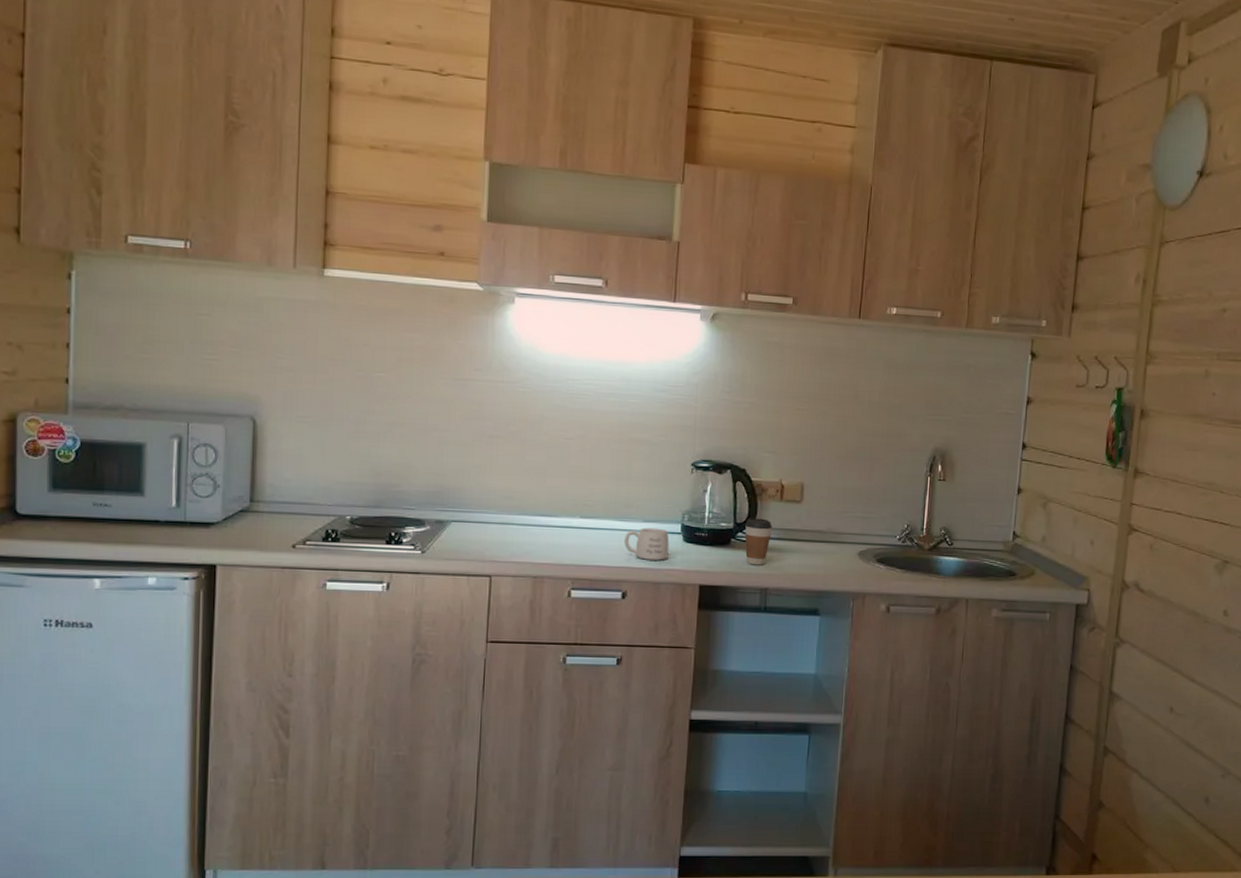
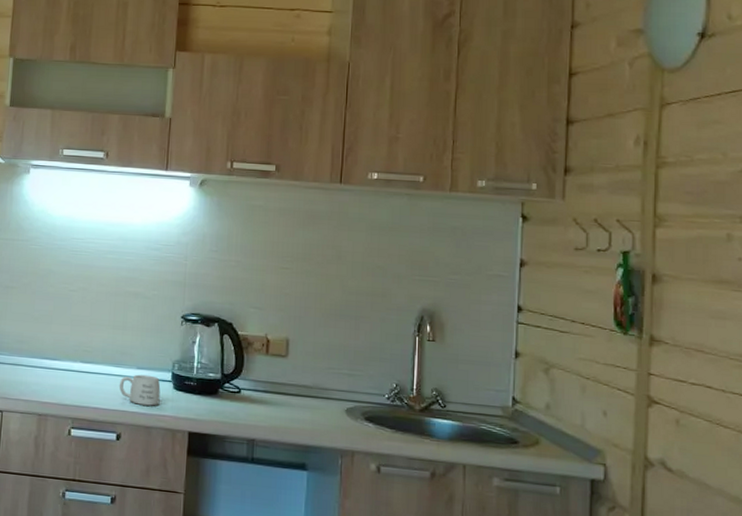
coffee cup: present [745,518,772,566] -> none [232,370,259,417]

